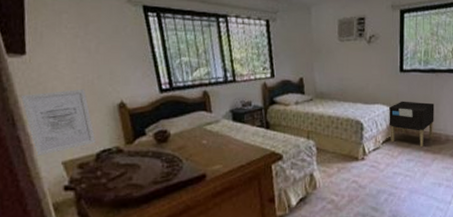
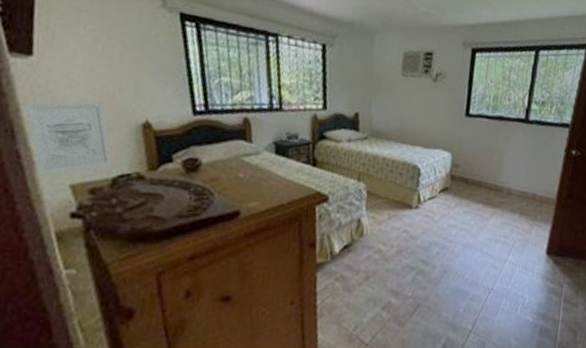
nightstand: present [389,101,435,148] -> none [448,148,499,200]

